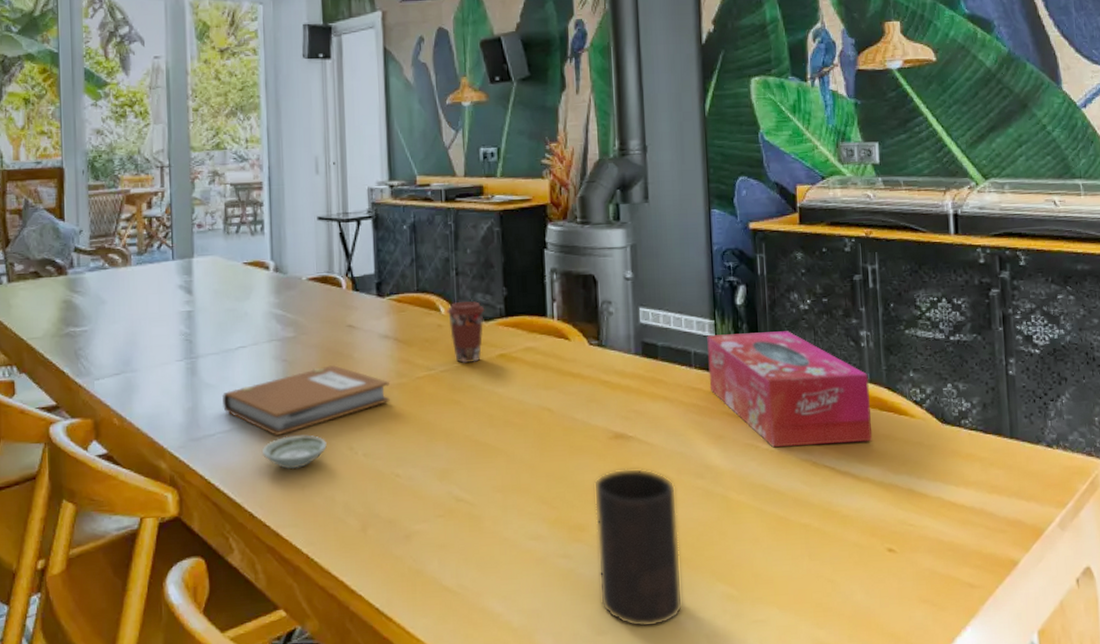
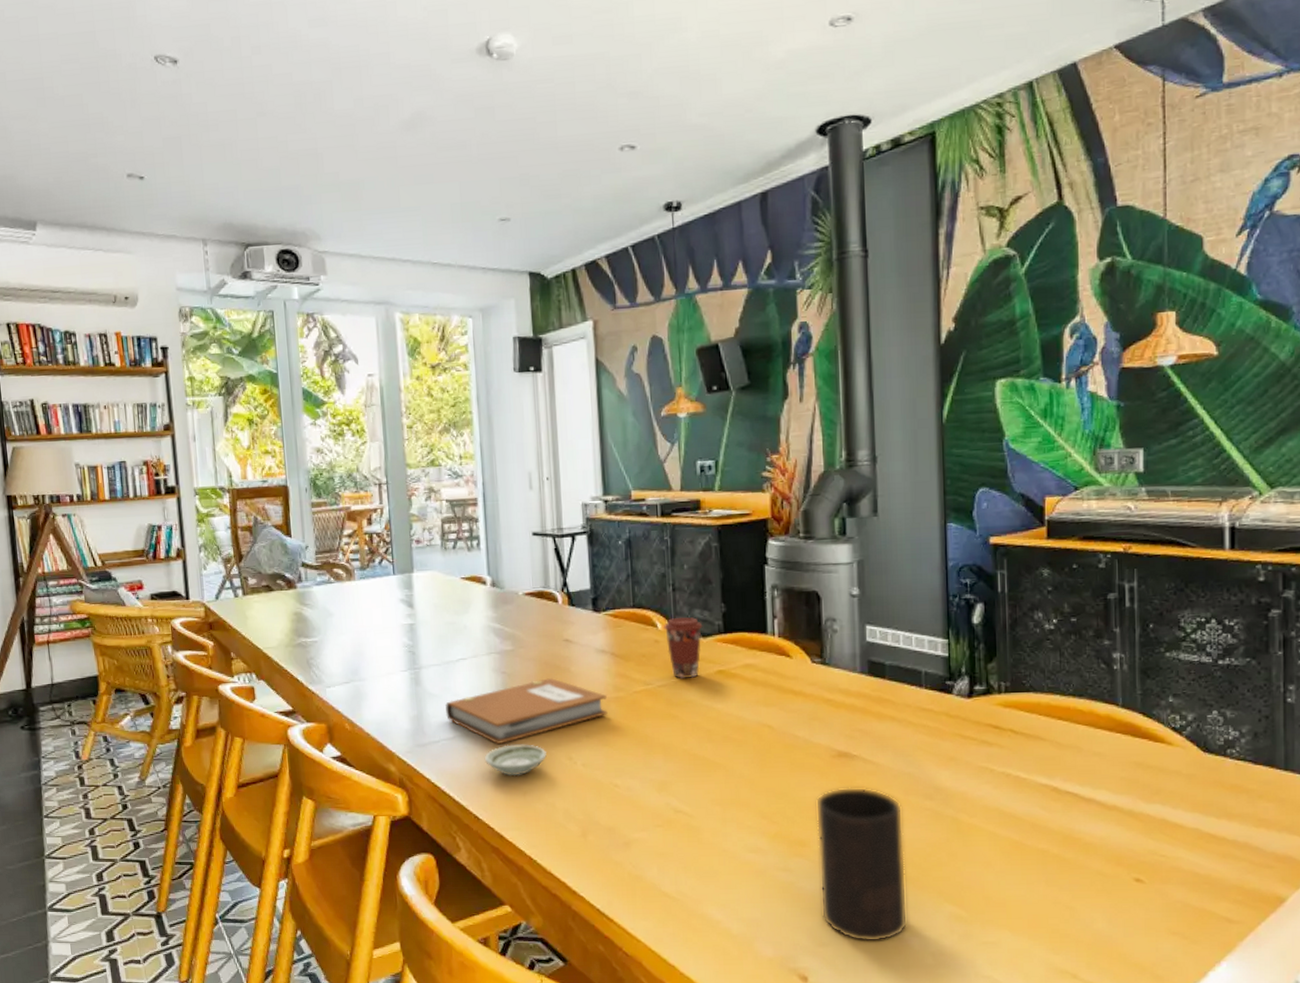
tissue box: present [707,331,873,447] -> none [939,651,1123,771]

